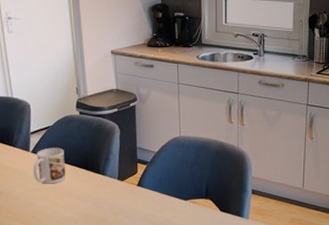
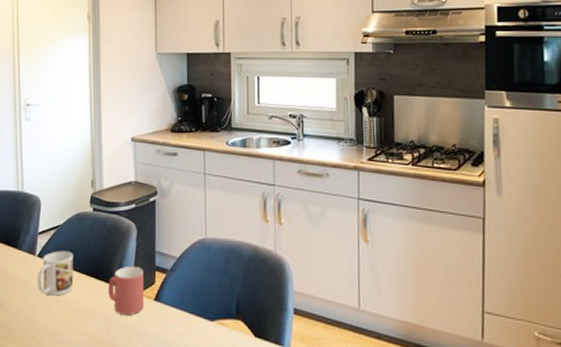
mug: none [97,159,129,197] -> present [108,266,145,315]

